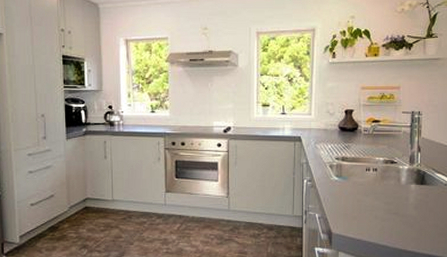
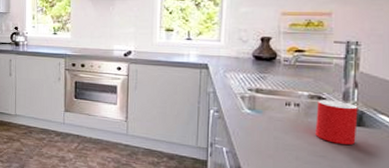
cup: none [390,163,421,202] -> present [315,99,358,146]

